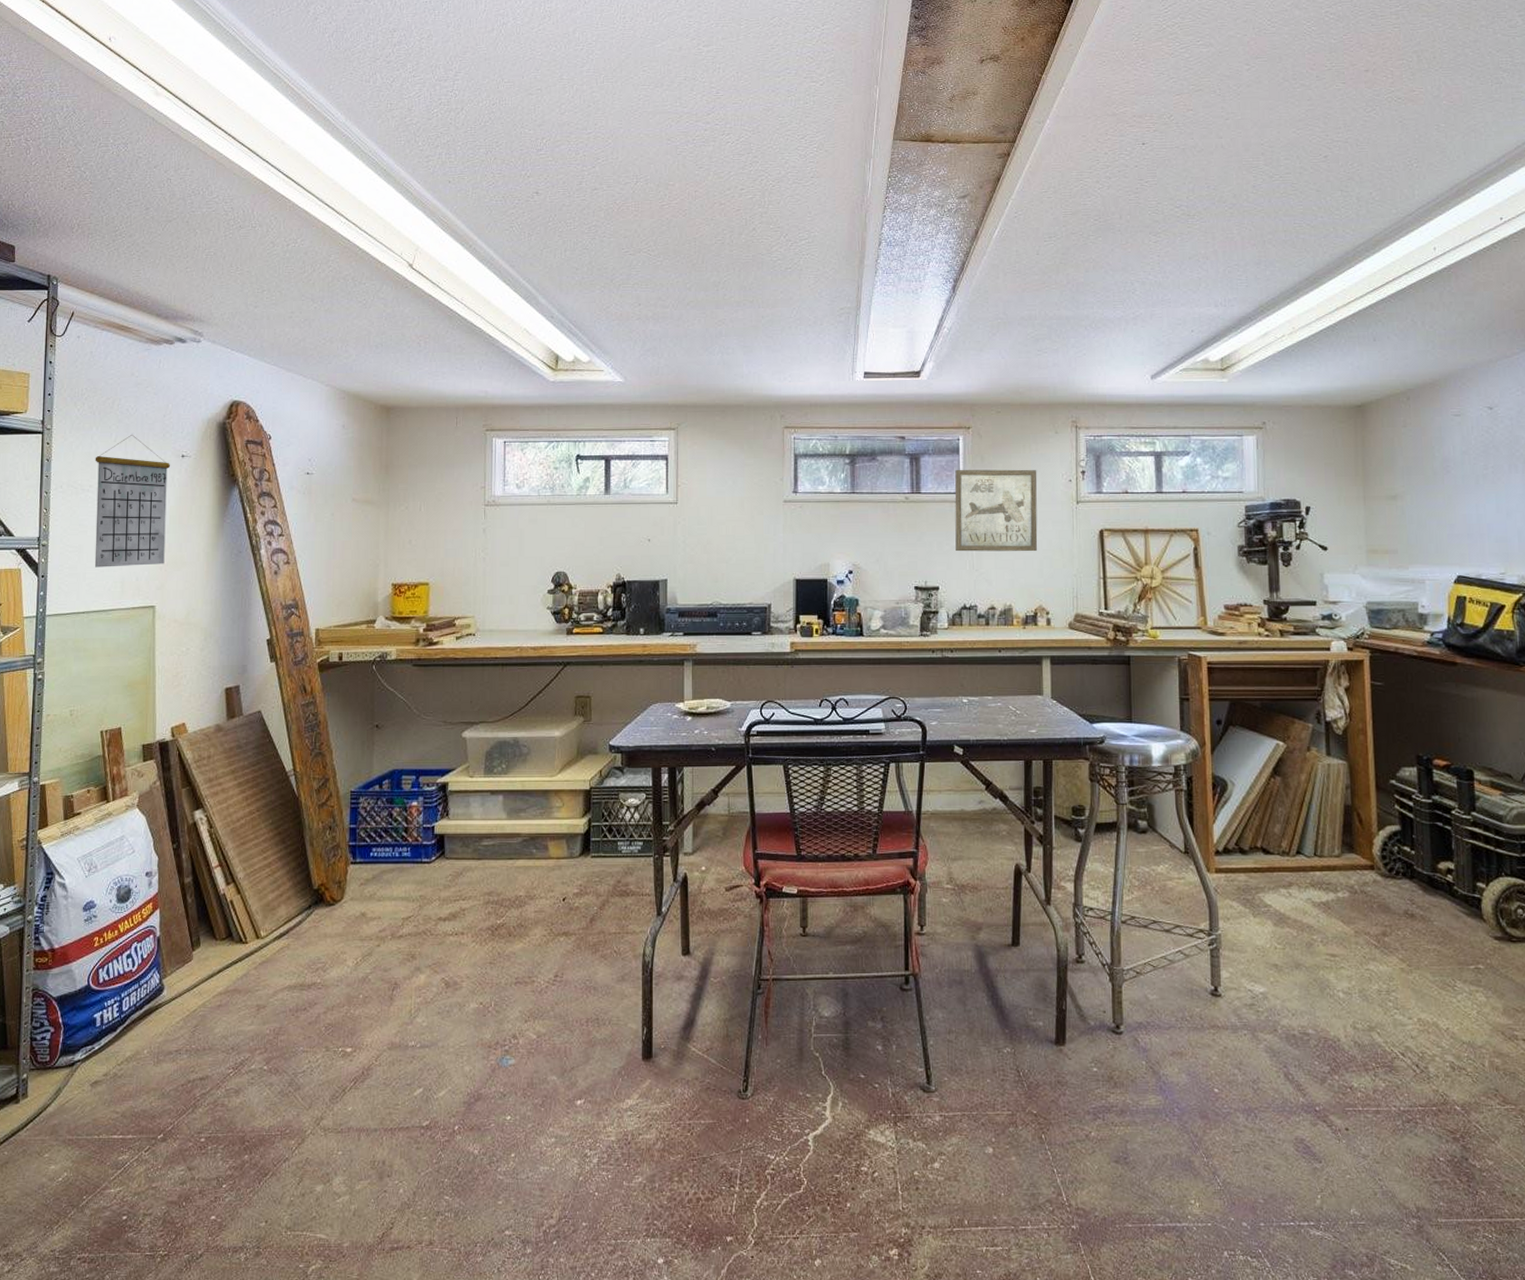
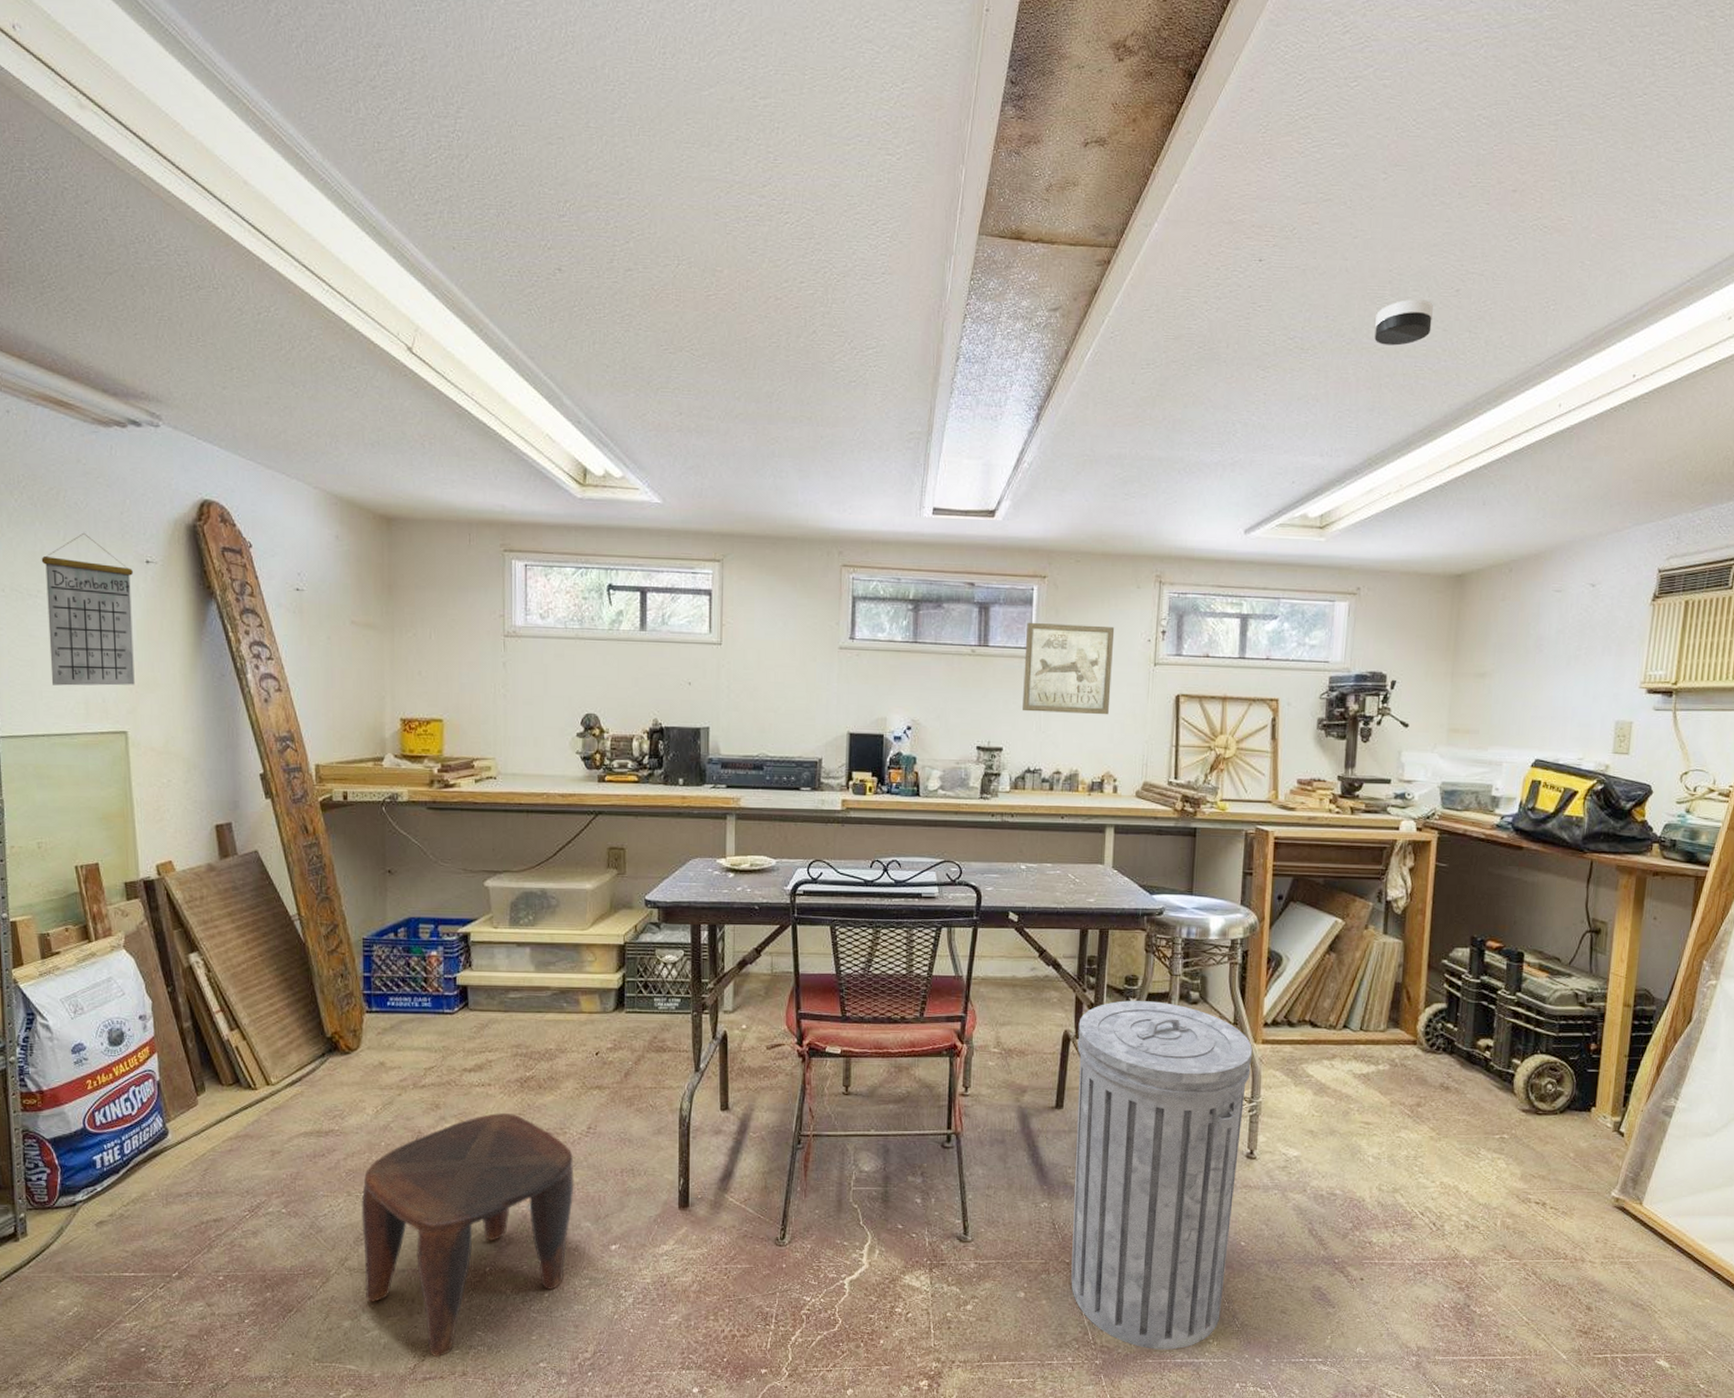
stool: none [338,961,541,1225] -> present [361,1112,574,1358]
trash can: none [1029,831,1207,1212] -> present [1071,1000,1252,1350]
smoke detector: none [1253,167,1306,207] -> present [1374,299,1433,346]

